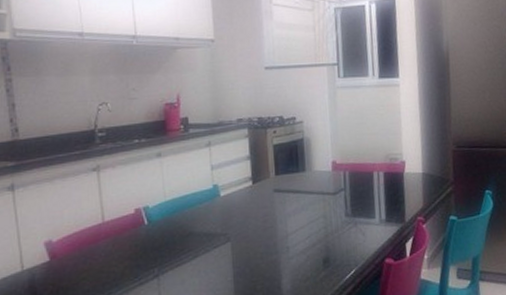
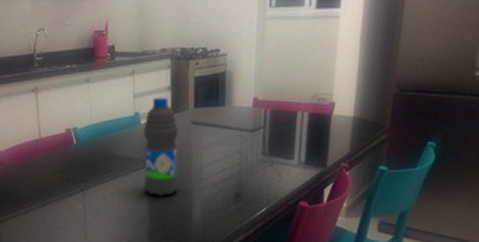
water bottle: none [223,166,265,272] -> present [143,97,179,195]

